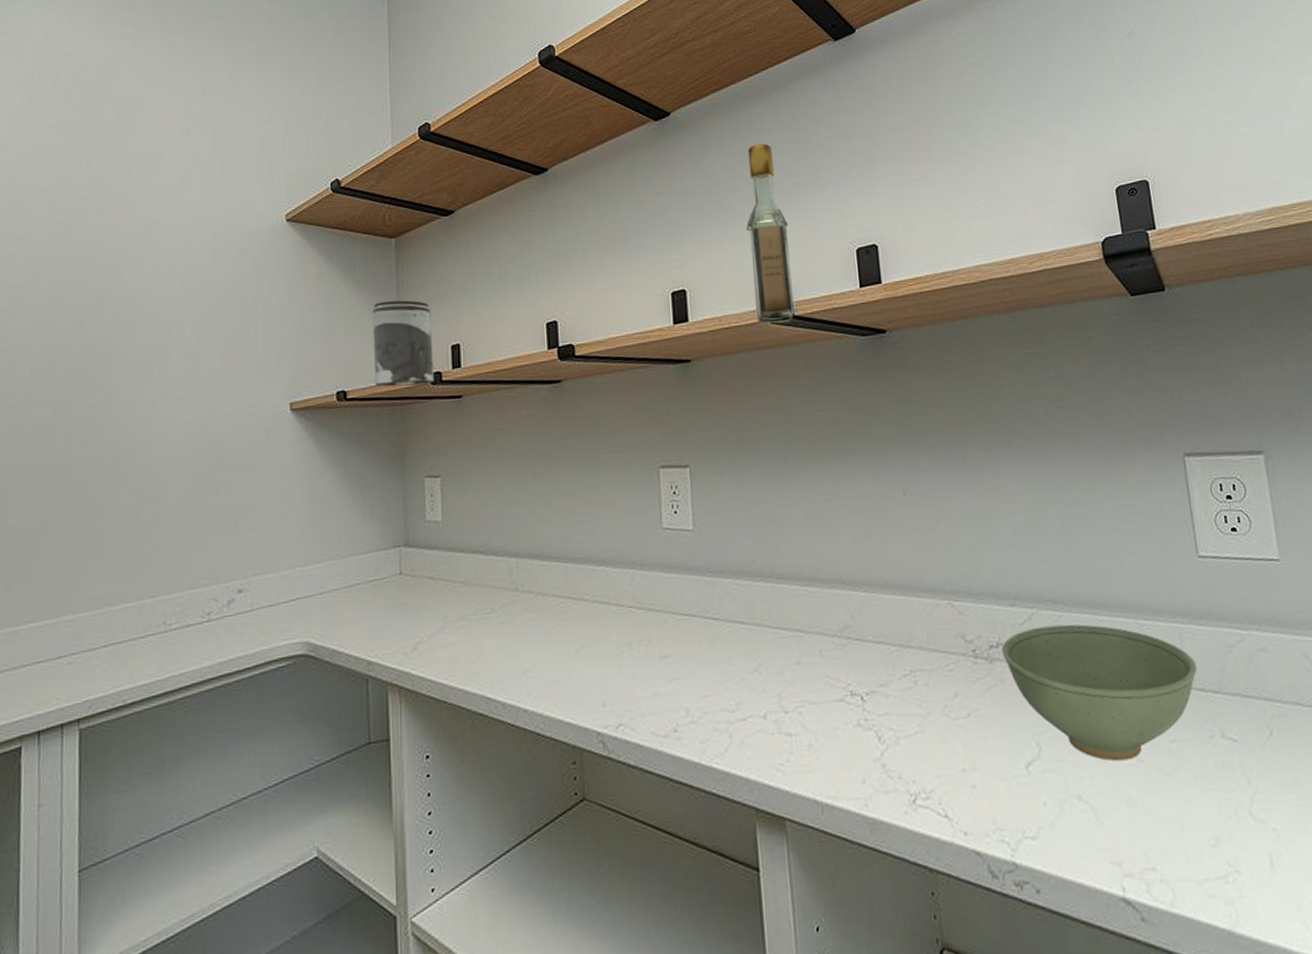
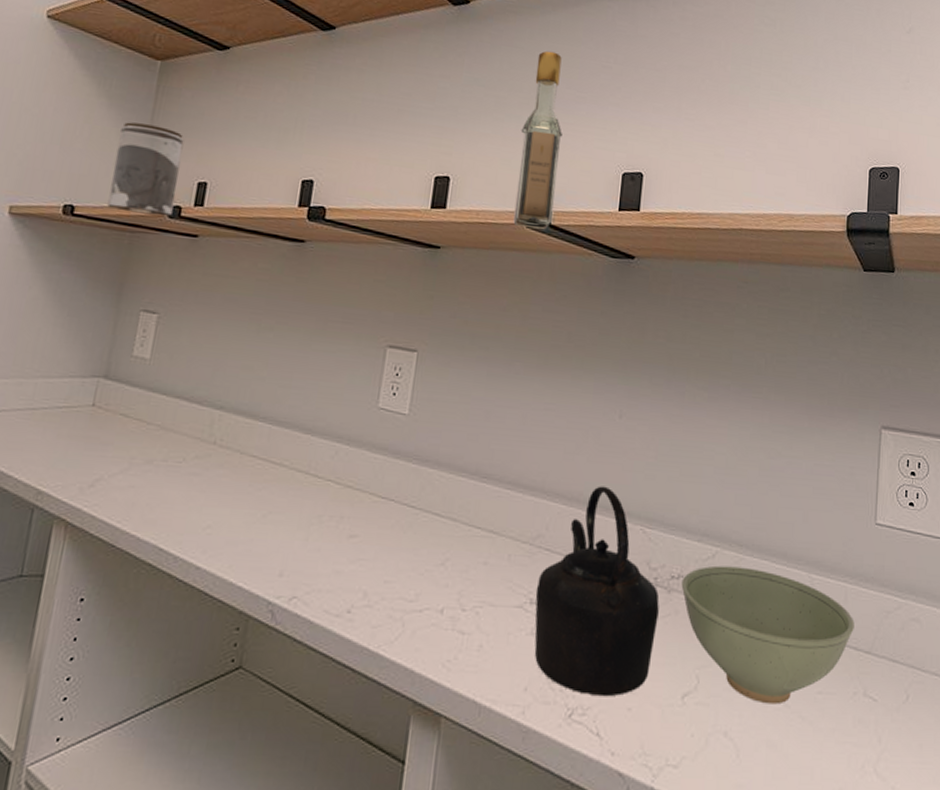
kettle: none [853,566,987,778] -> present [534,486,660,697]

